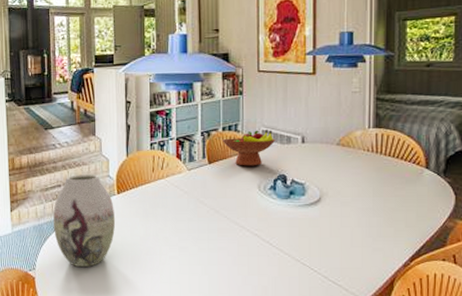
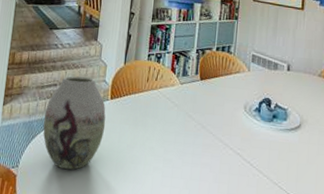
fruit bowl: present [222,130,276,166] -> none [215,53,264,87]

